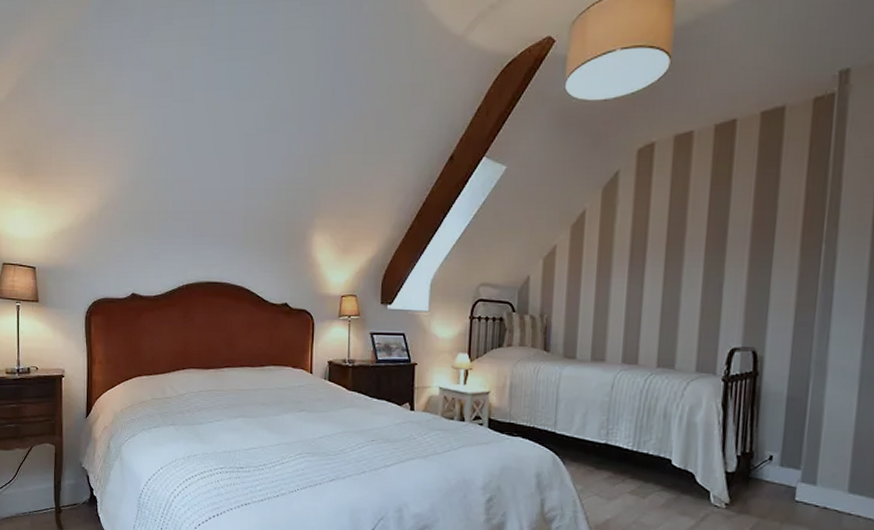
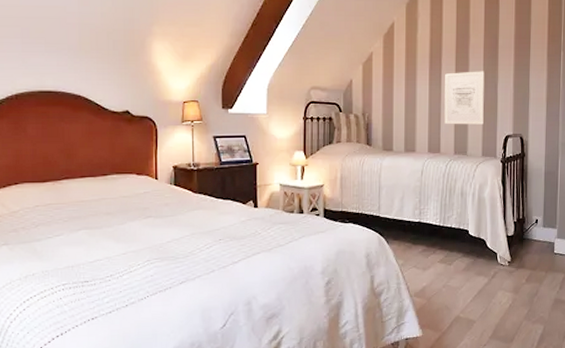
wall art: none [645,268,705,334] -> present [444,71,484,125]

